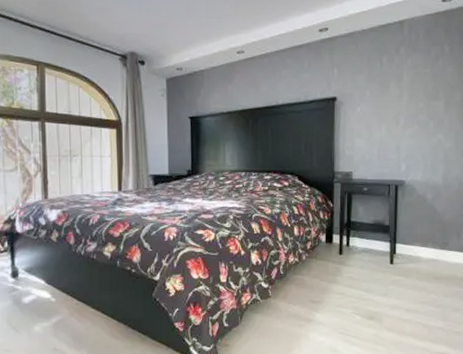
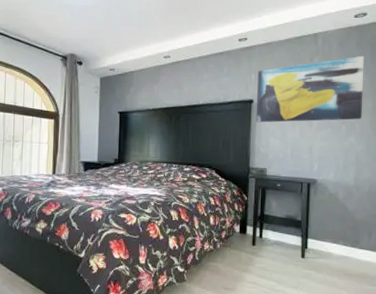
wall art: none [339,44,452,122] -> present [256,56,364,123]

